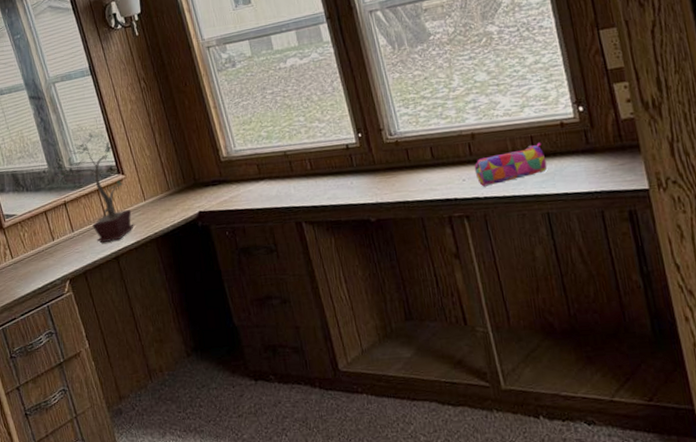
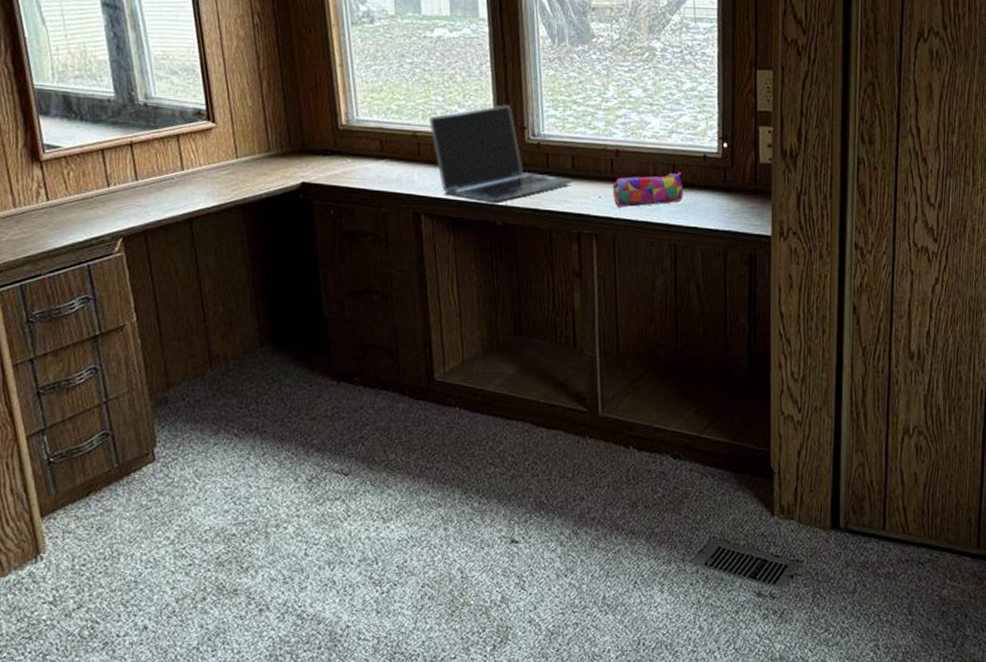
potted plant: present [52,130,135,244] -> none [120,61,220,200]
laptop: none [295,112,434,203] -> present [429,105,572,203]

